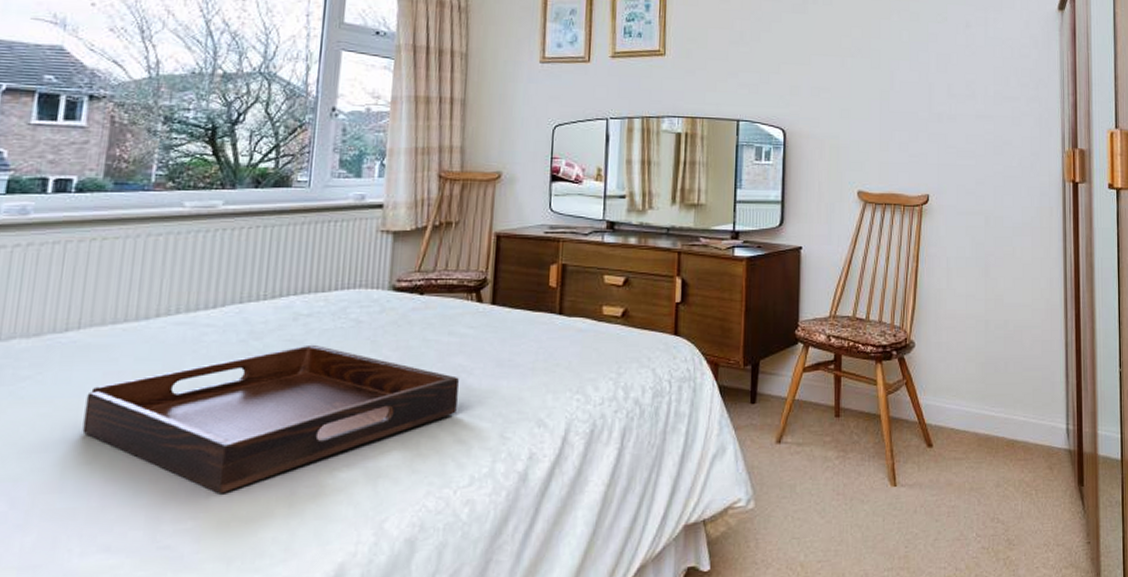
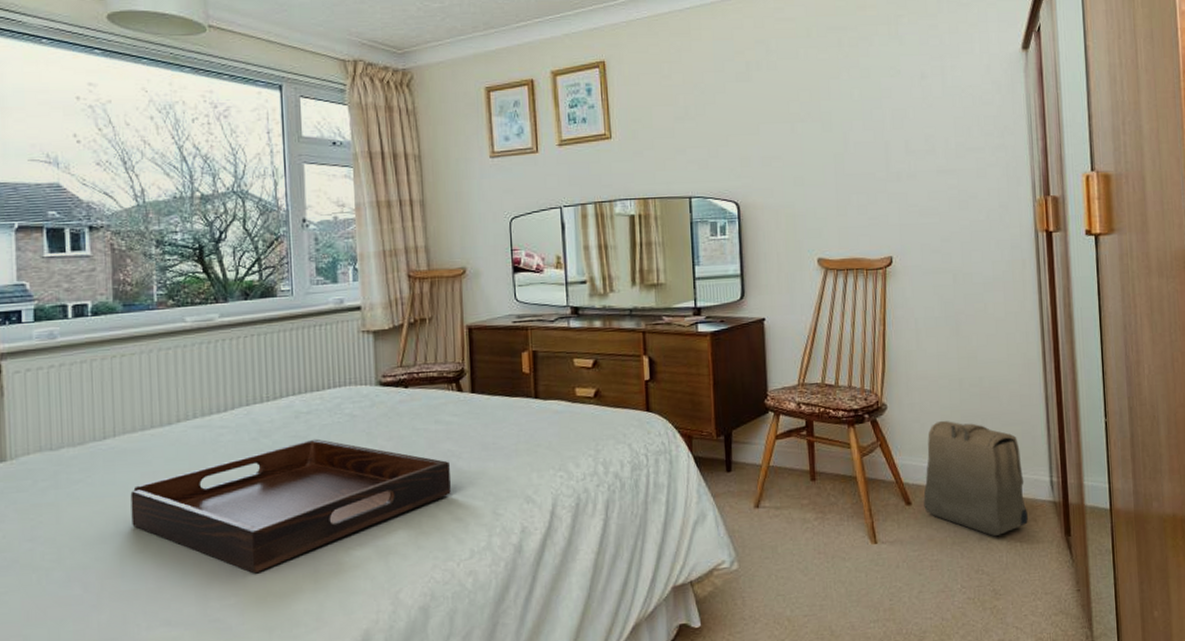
backpack: none [945,361,1044,484] -> present [923,420,1028,537]

